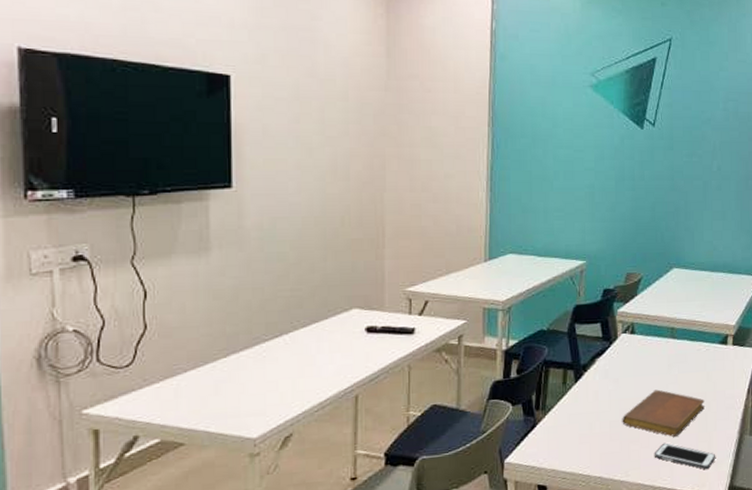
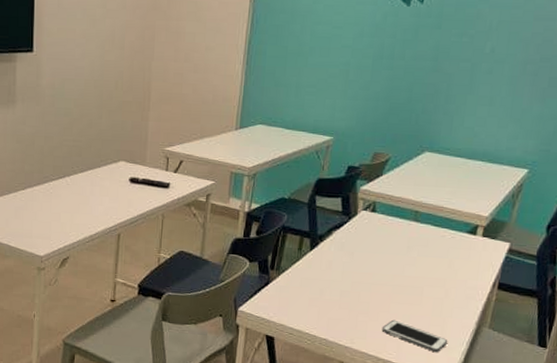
notebook: present [622,389,705,437] -> none [353,268,443,316]

